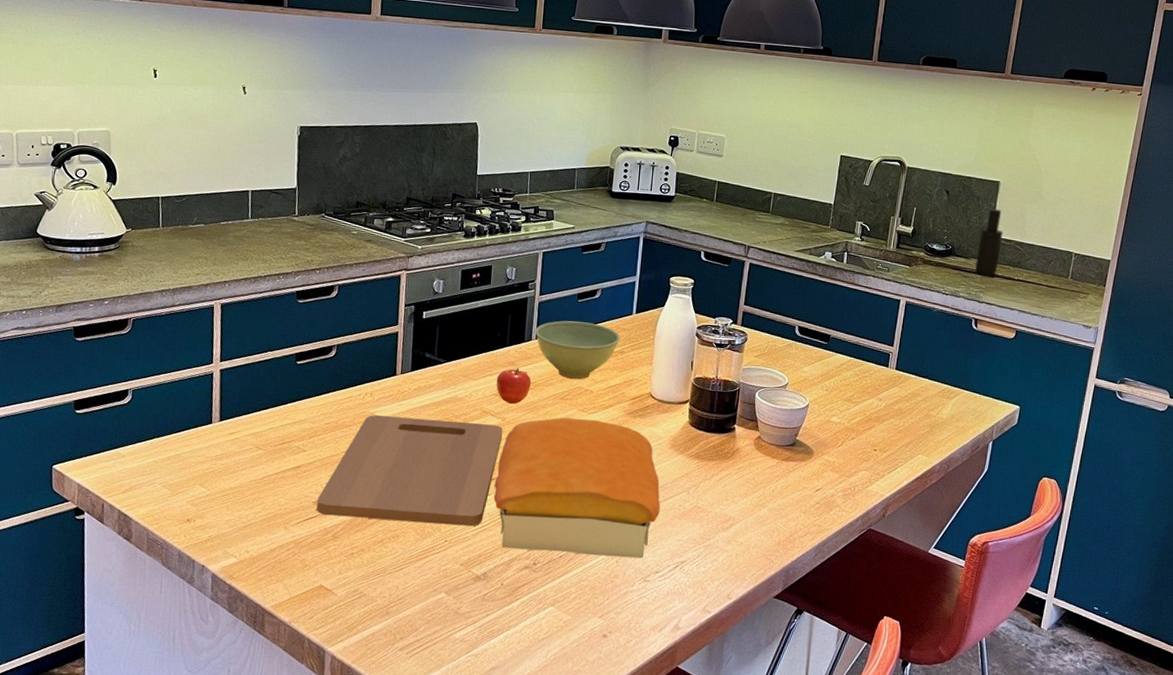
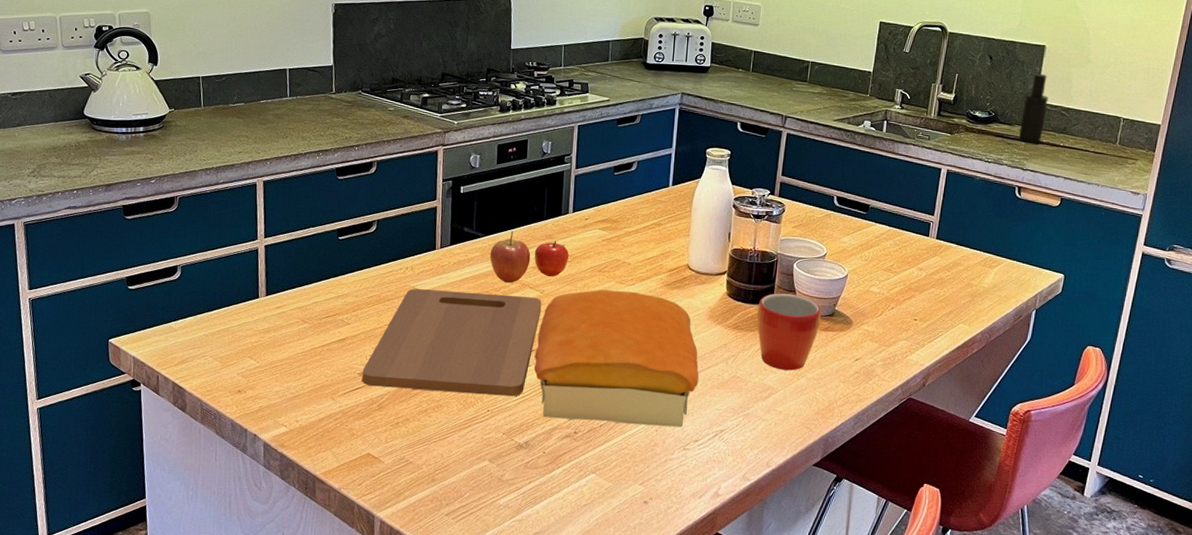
fruit: none [451,358,493,410] -> present [489,231,531,283]
bowl: present [535,320,620,380] -> none [572,193,657,252]
mug: none [719,421,783,501] -> present [757,291,821,371]

